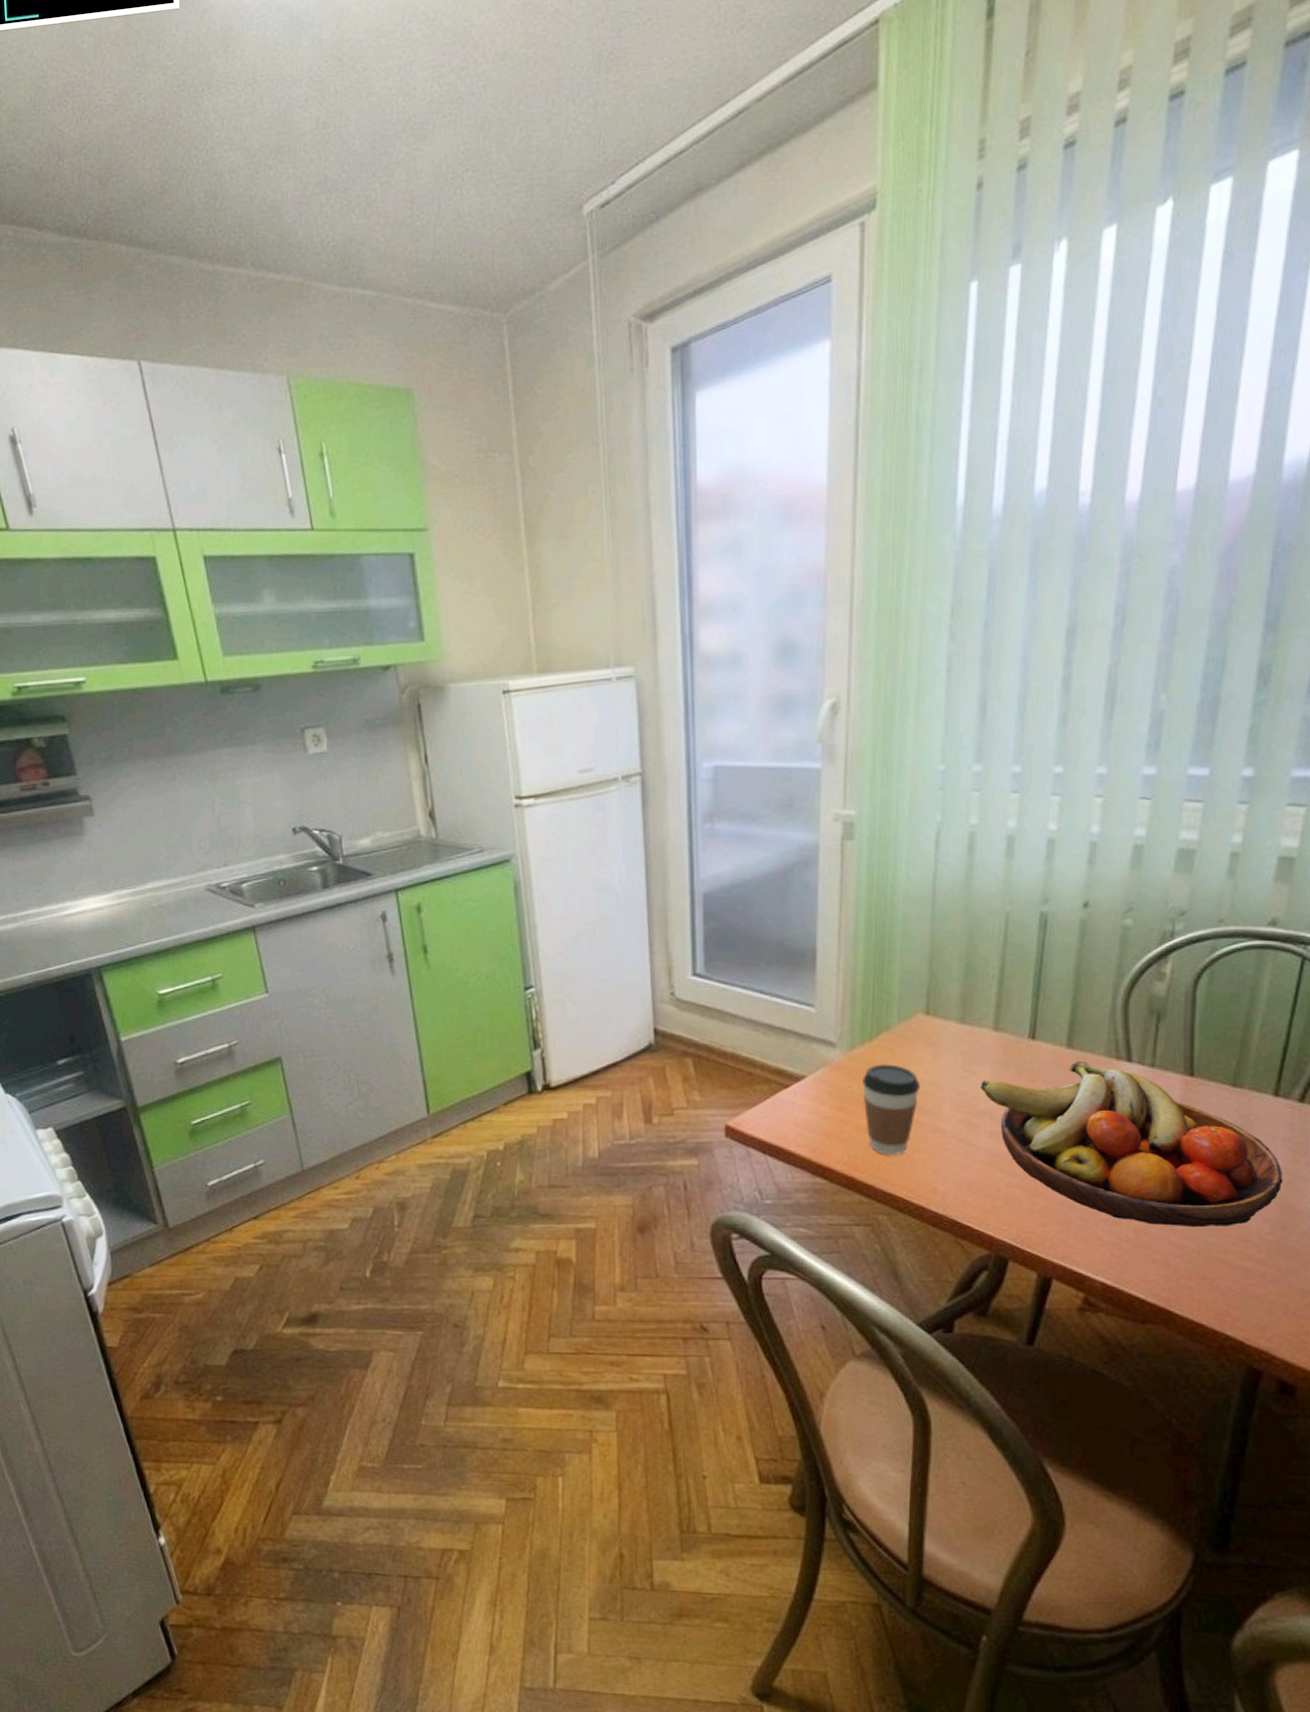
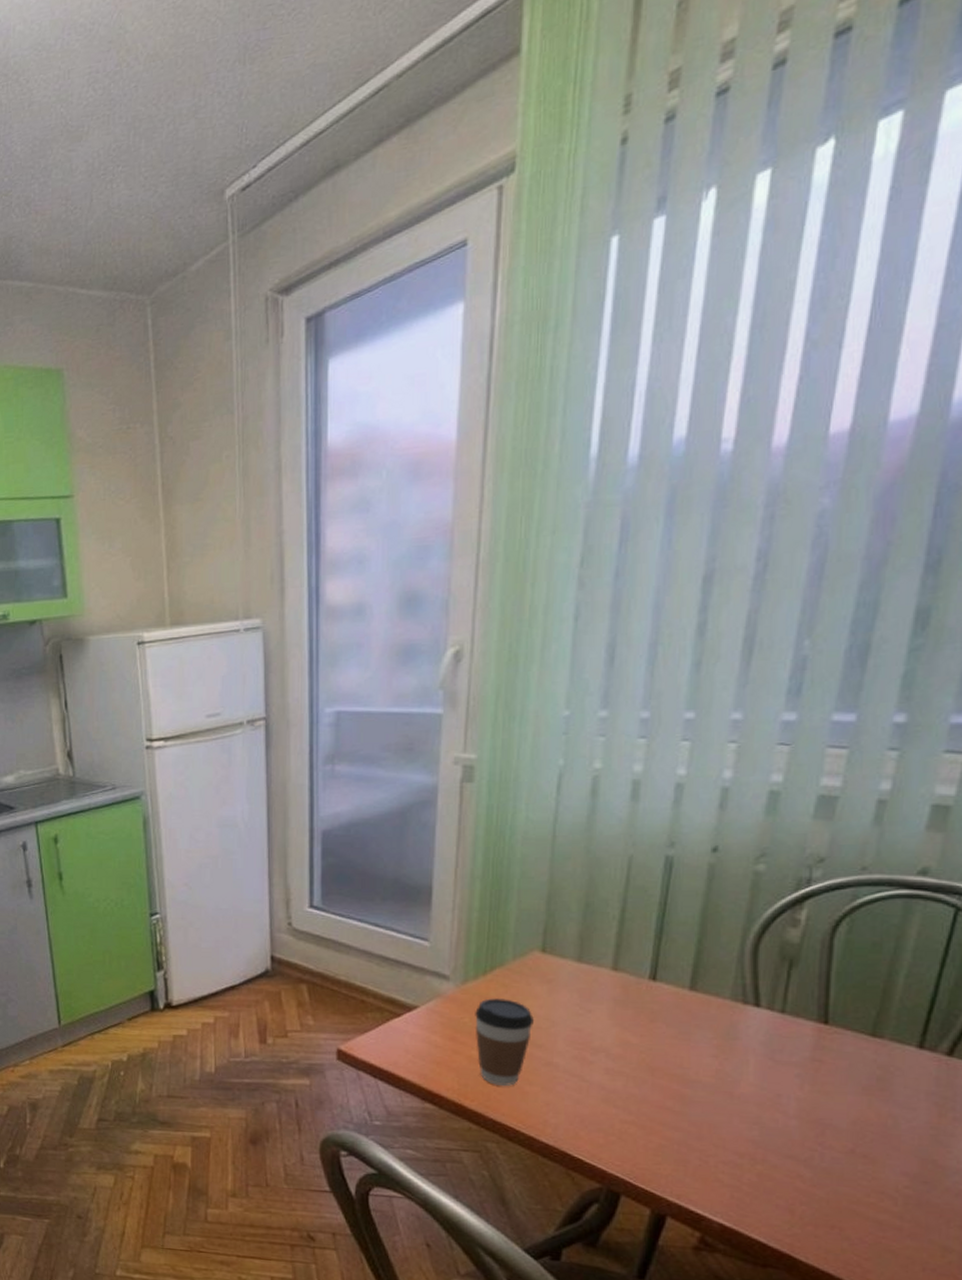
fruit bowl: present [979,1060,1283,1228] -> none [595,1003,926,1177]

